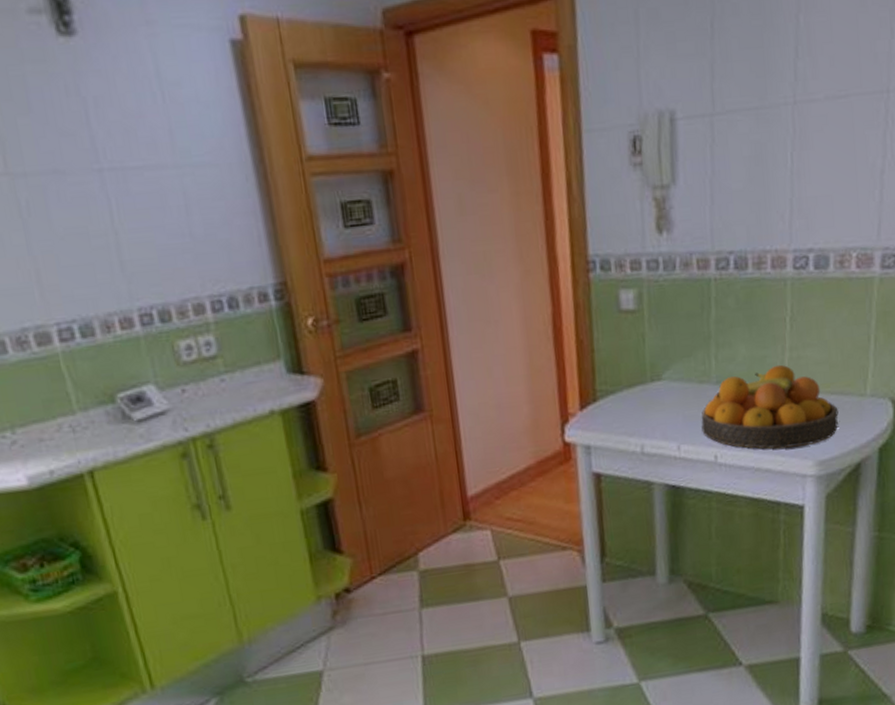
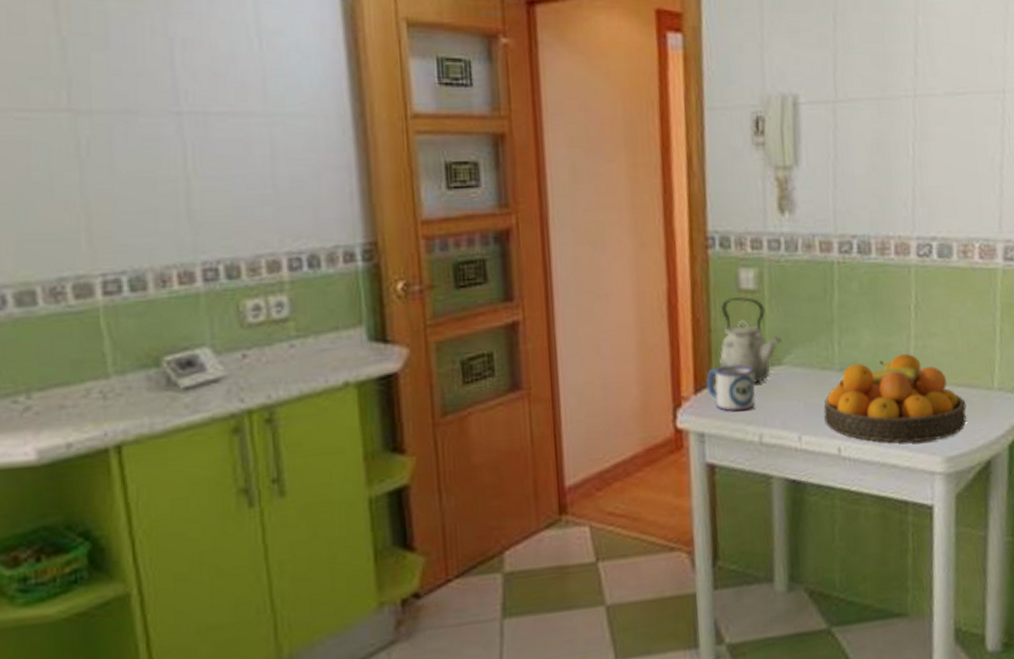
mug: none [590,381,637,425] -> present [705,365,756,412]
kettle: none [603,317,661,398] -> present [720,297,782,383]

